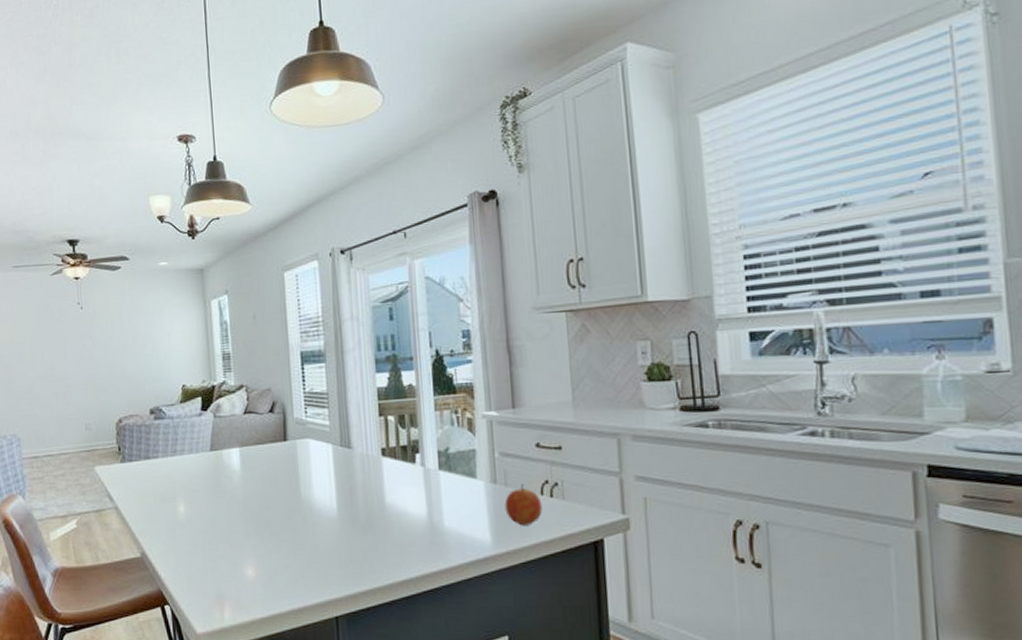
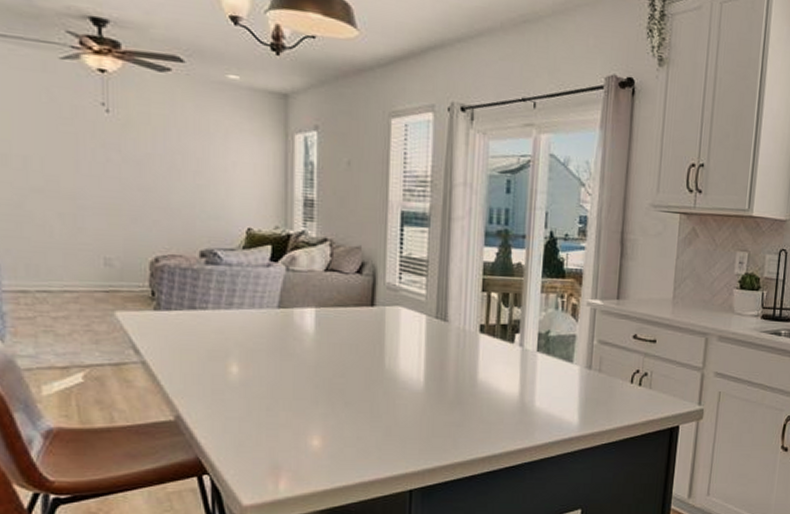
fruit: present [504,484,543,526] -> none [595,371,631,411]

